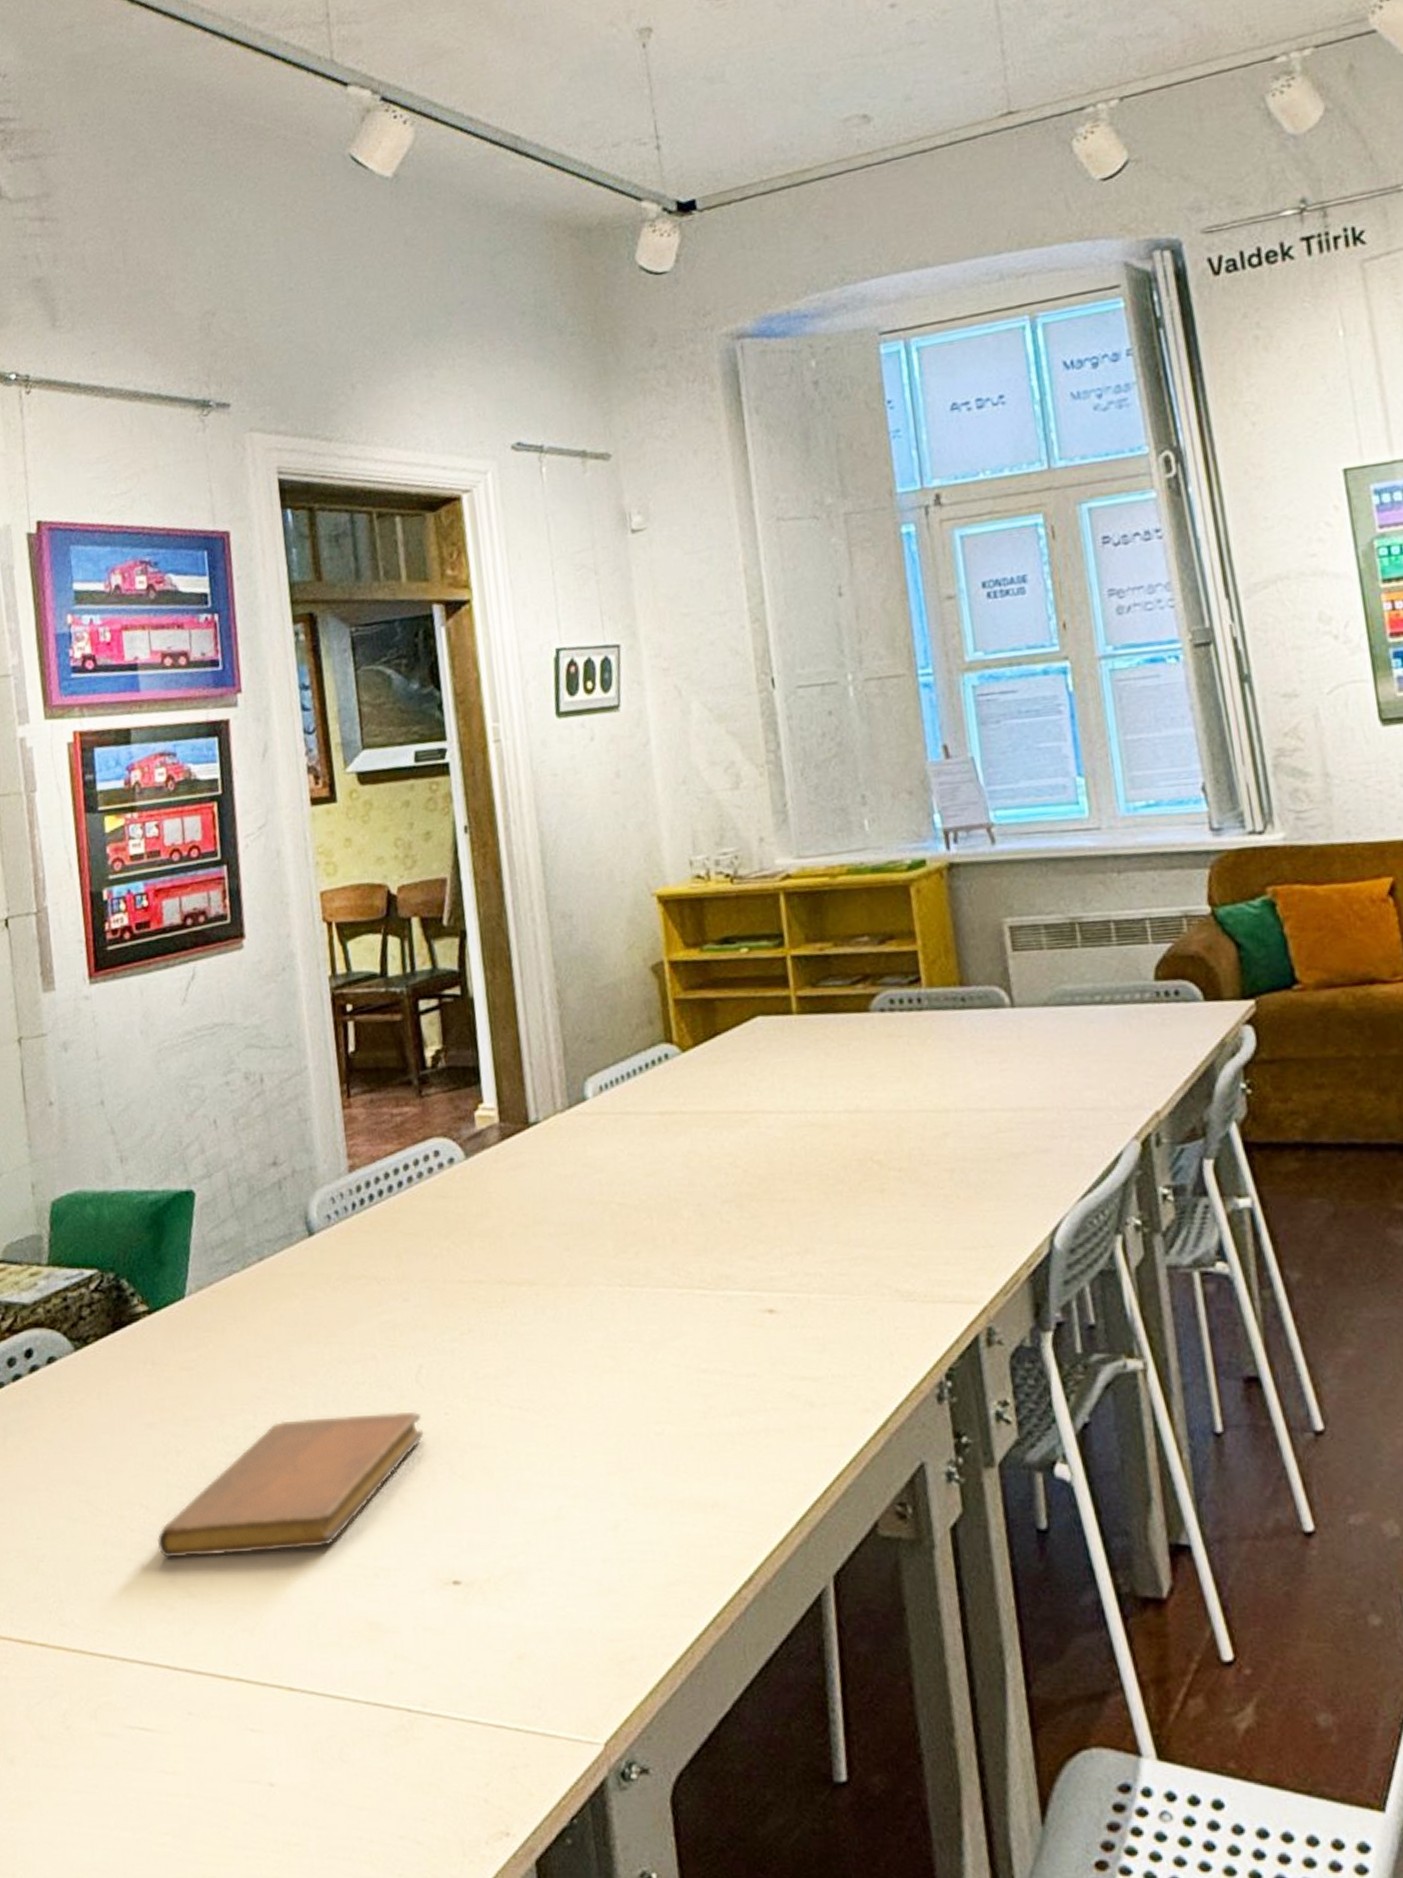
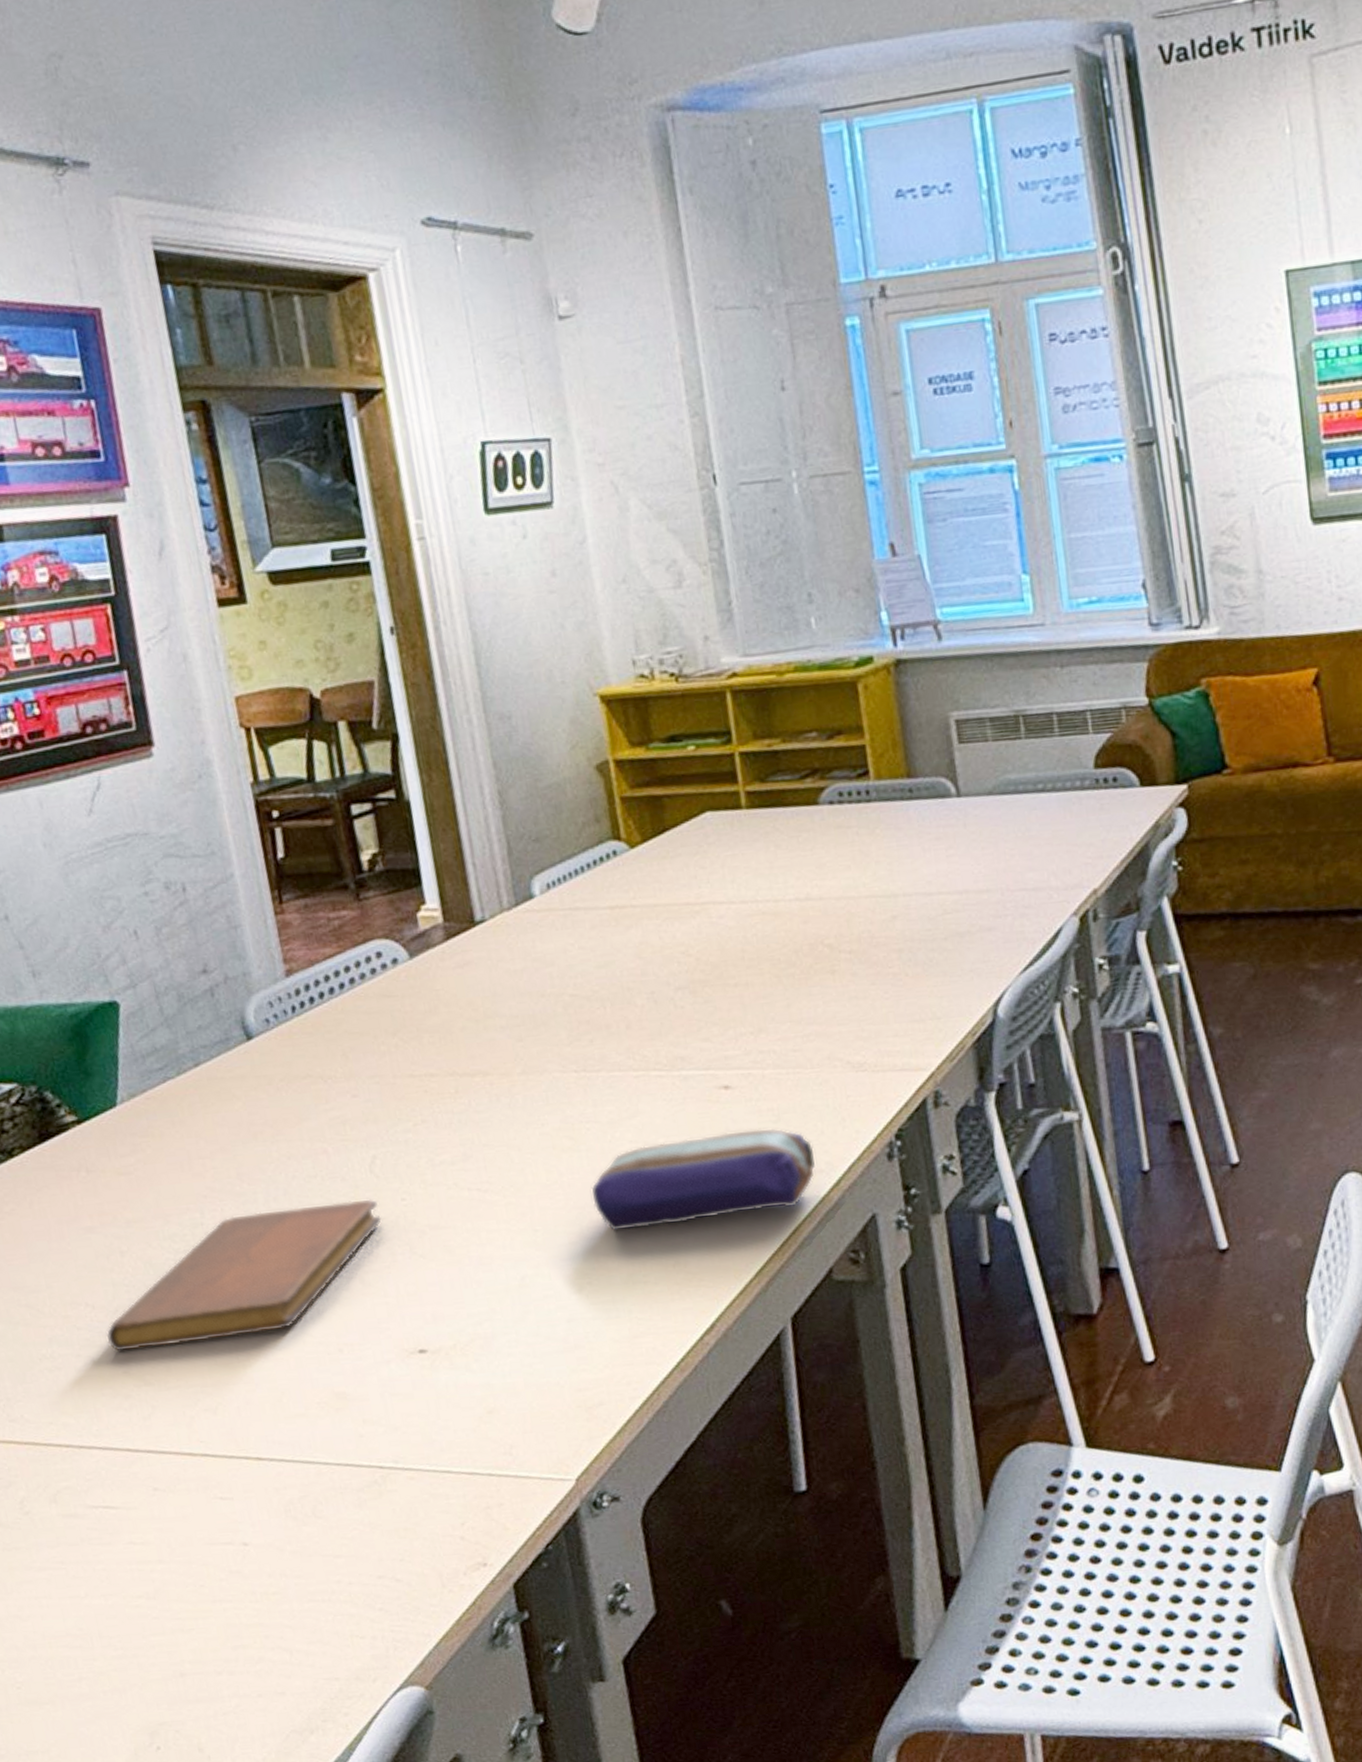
pencil case: none [631,1359,861,1463] -> present [591,1128,815,1231]

